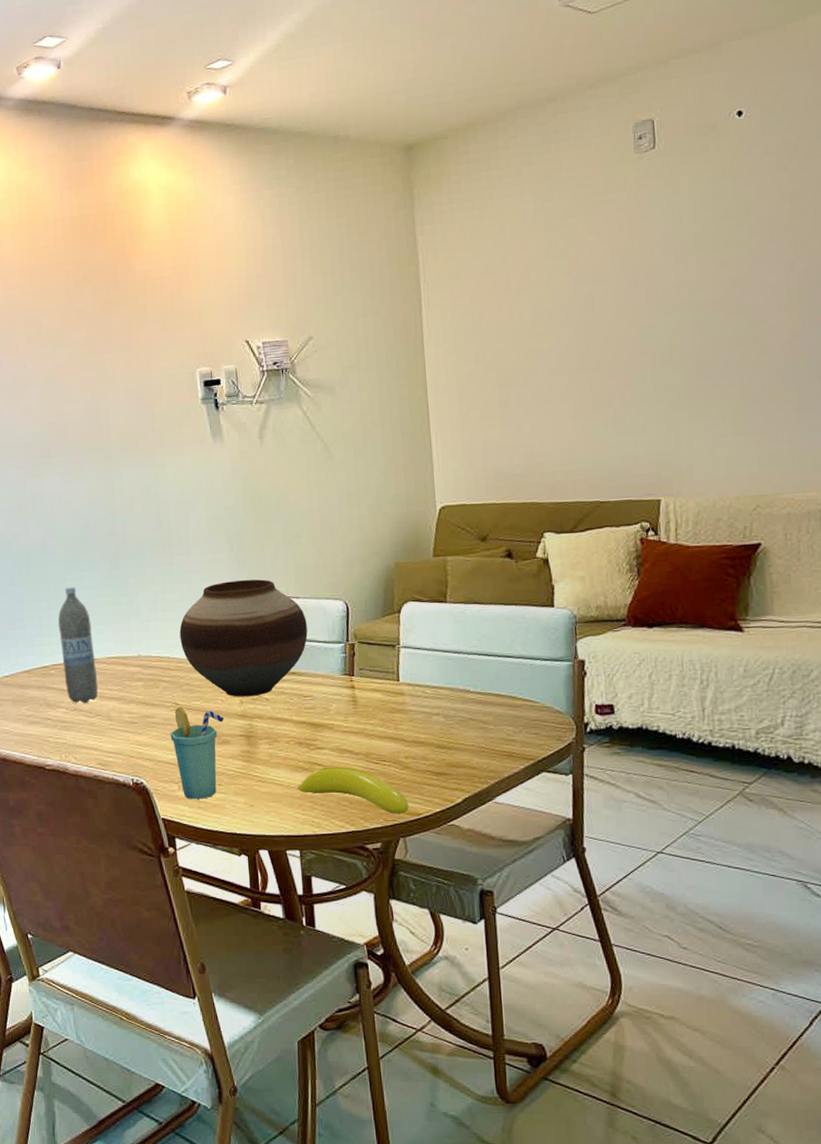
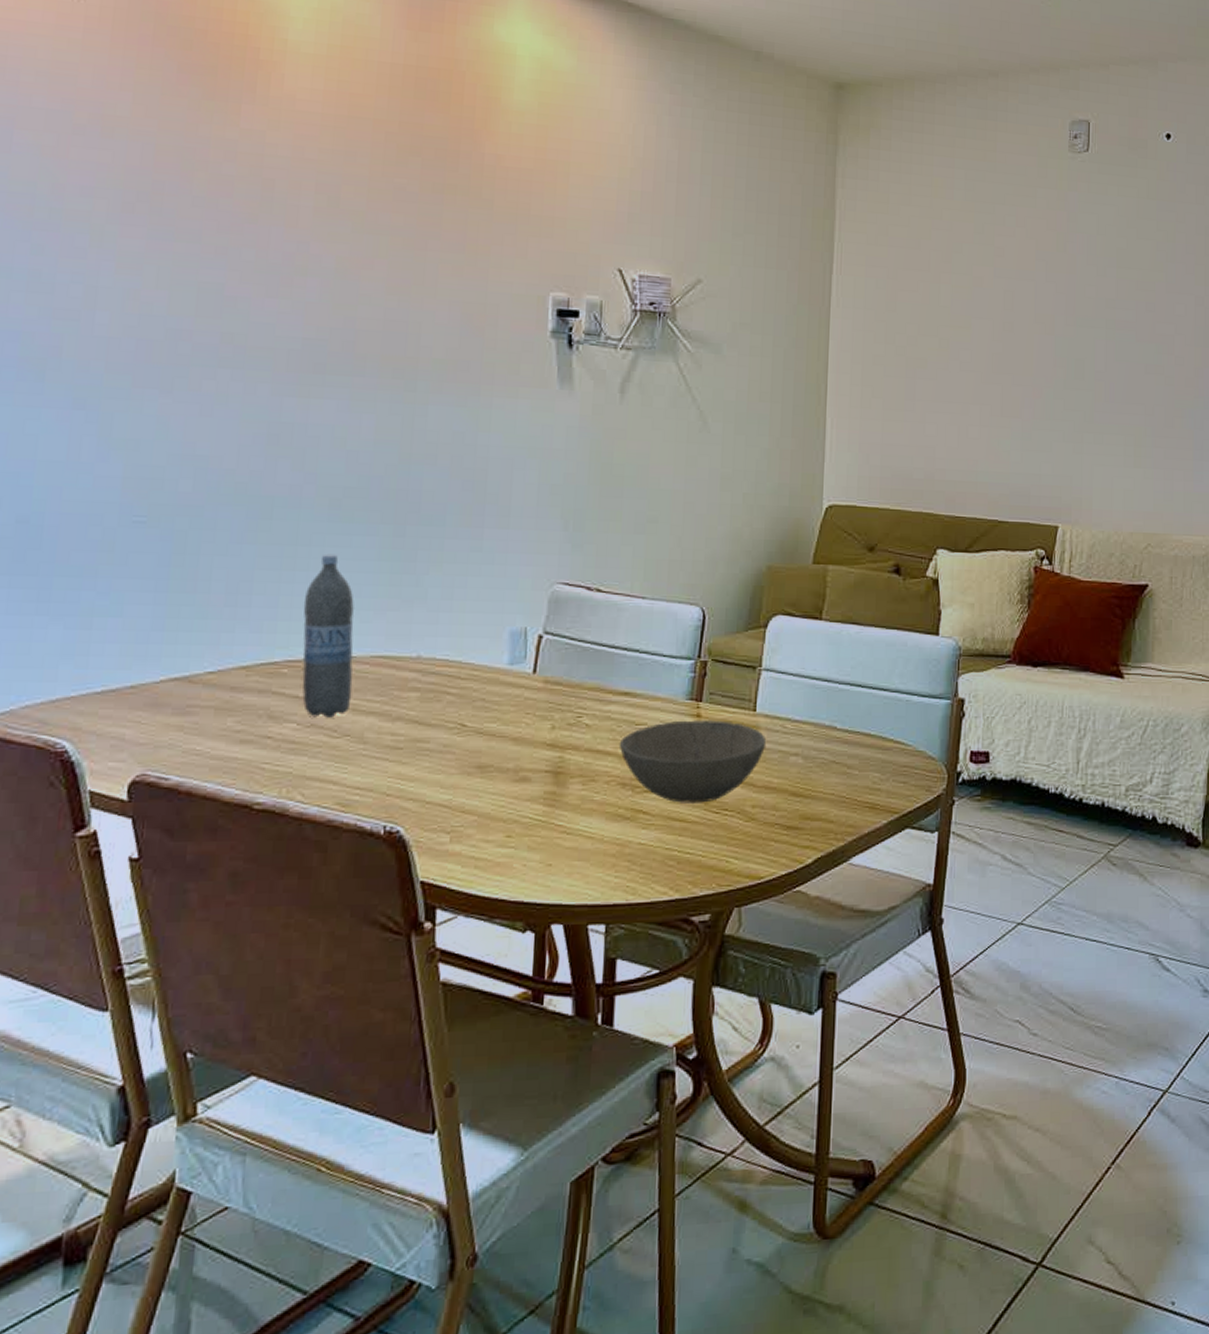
cup: present [170,707,224,799] -> none [448,729,526,856]
vase: present [179,579,308,697] -> none [479,568,651,721]
bowl: none [293,690,412,757] -> present [619,720,767,803]
banana: present [296,766,409,814] -> none [612,815,749,877]

